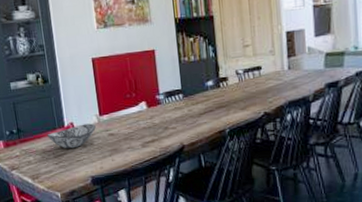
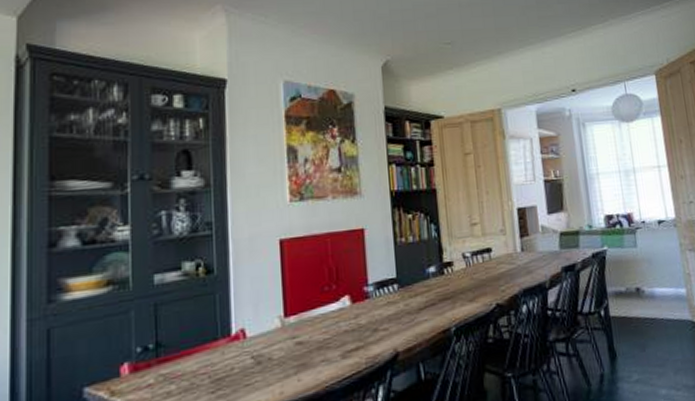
decorative bowl: present [47,123,96,149] -> none [202,328,278,369]

